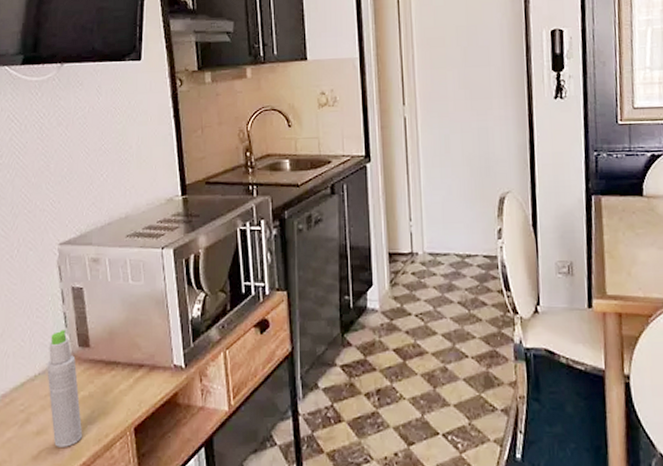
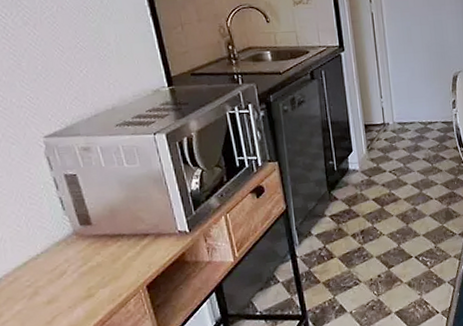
bottle: present [47,330,83,447] -> none [48,212,96,311]

